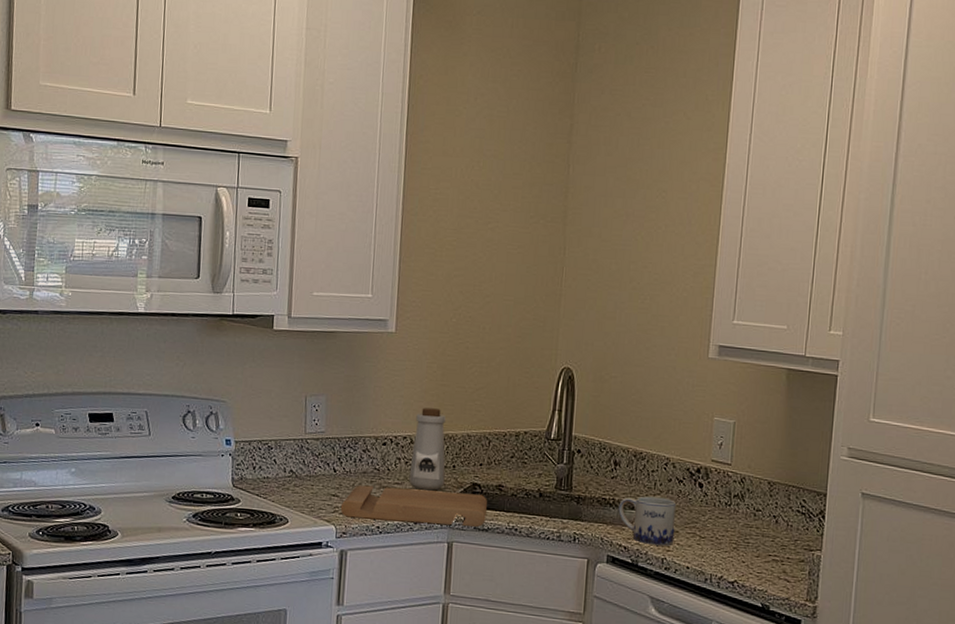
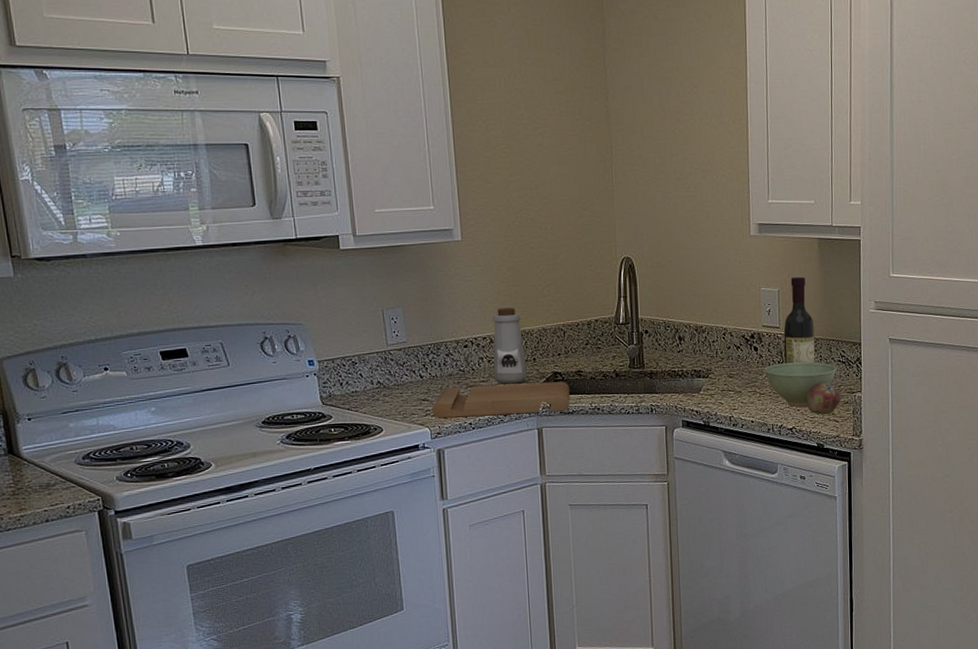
mug: present [618,496,677,546] -> none [687,363,738,407]
bowl: none [708,505,795,559] -> present [764,362,837,407]
wine bottle: none [732,409,773,510] -> present [783,276,815,364]
fruit: none [754,532,797,572] -> present [807,382,841,415]

